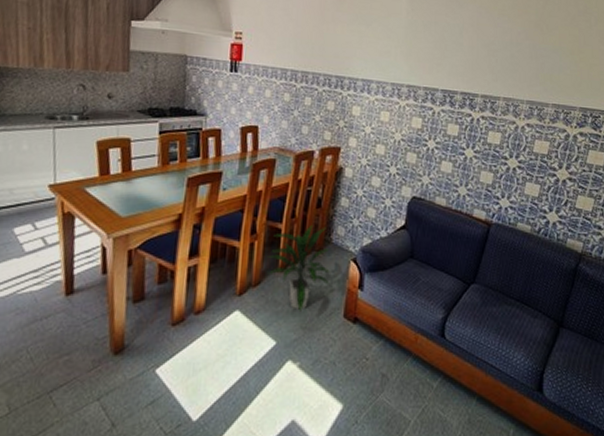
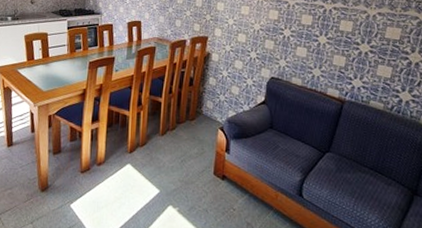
indoor plant: present [269,224,330,311] -> none [152,99,202,168]

